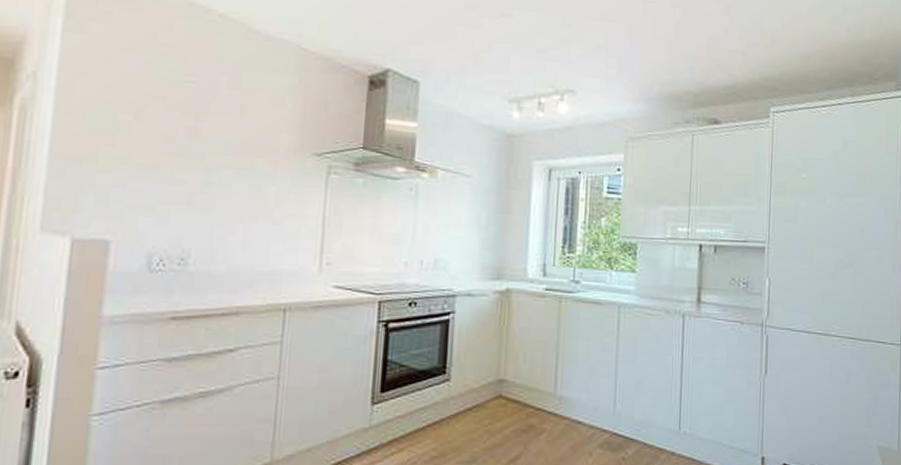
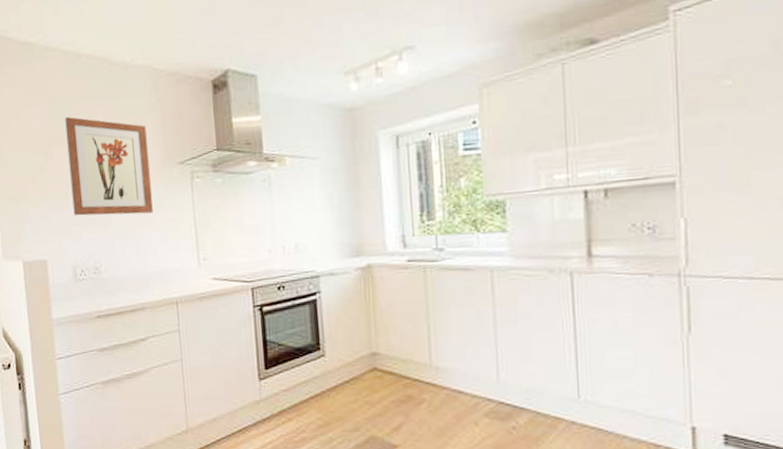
wall art: none [163,76,281,204] -> present [65,117,153,216]

